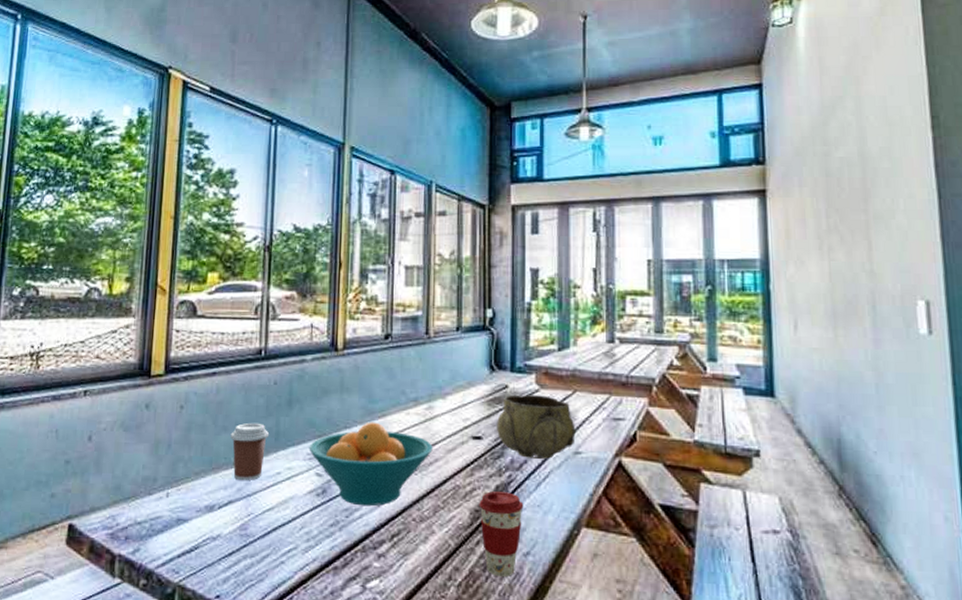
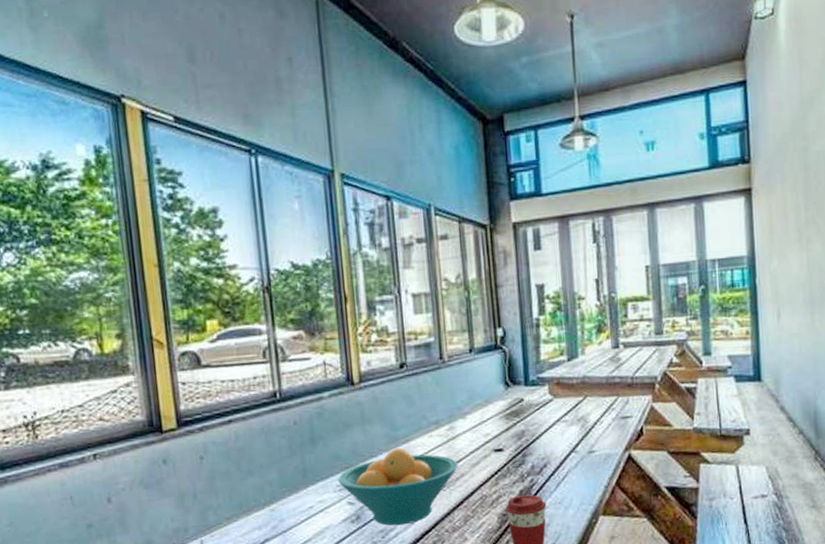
coffee cup: present [230,422,270,481] -> none [257,463,297,519]
decorative bowl: present [497,394,576,459] -> none [516,404,589,463]

